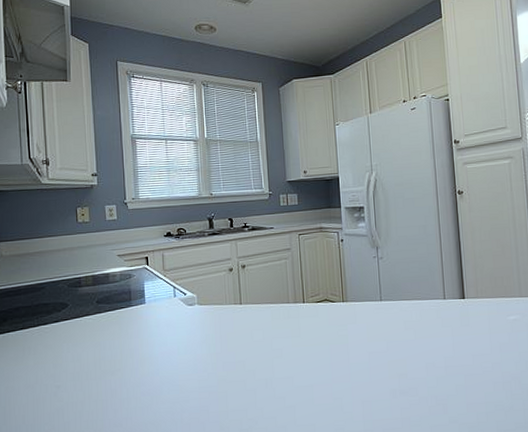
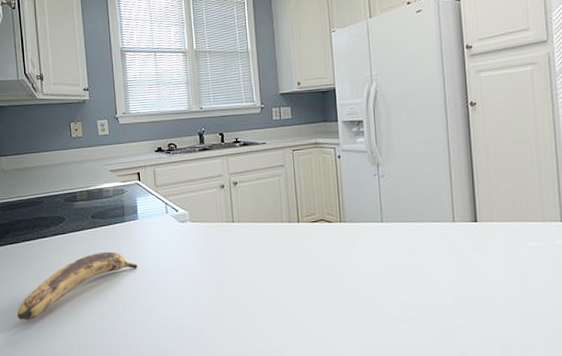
banana: none [12,336,144,412] -> present [16,251,138,320]

